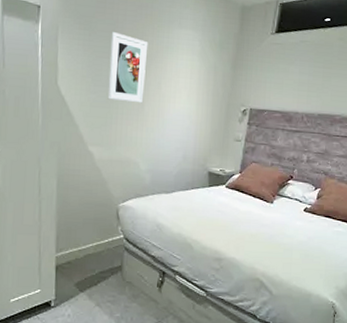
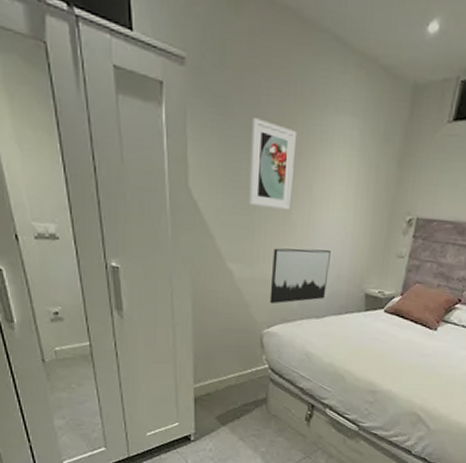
wall art: none [125,134,177,182] -> present [269,248,331,304]

